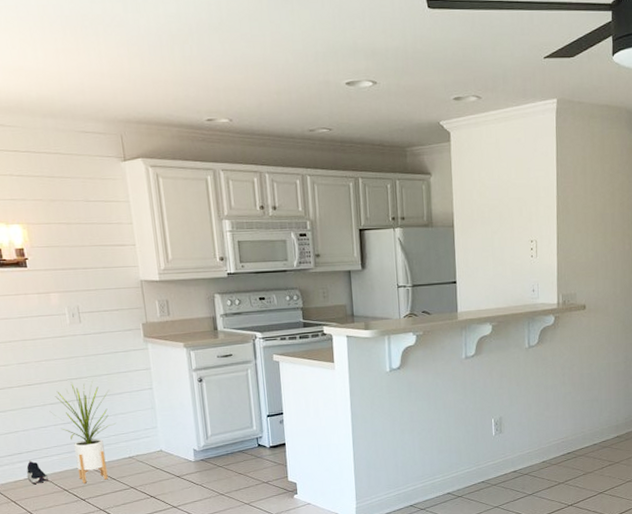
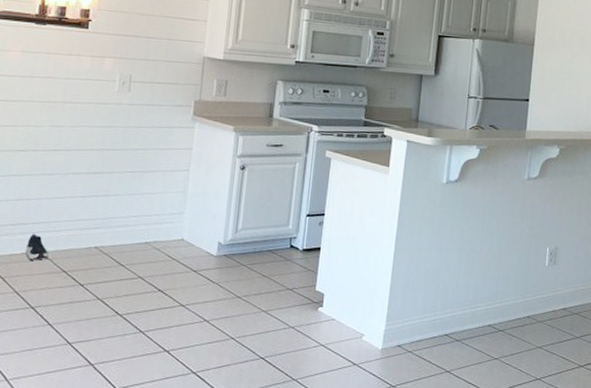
house plant: present [49,382,116,484] -> none [70,153,141,267]

